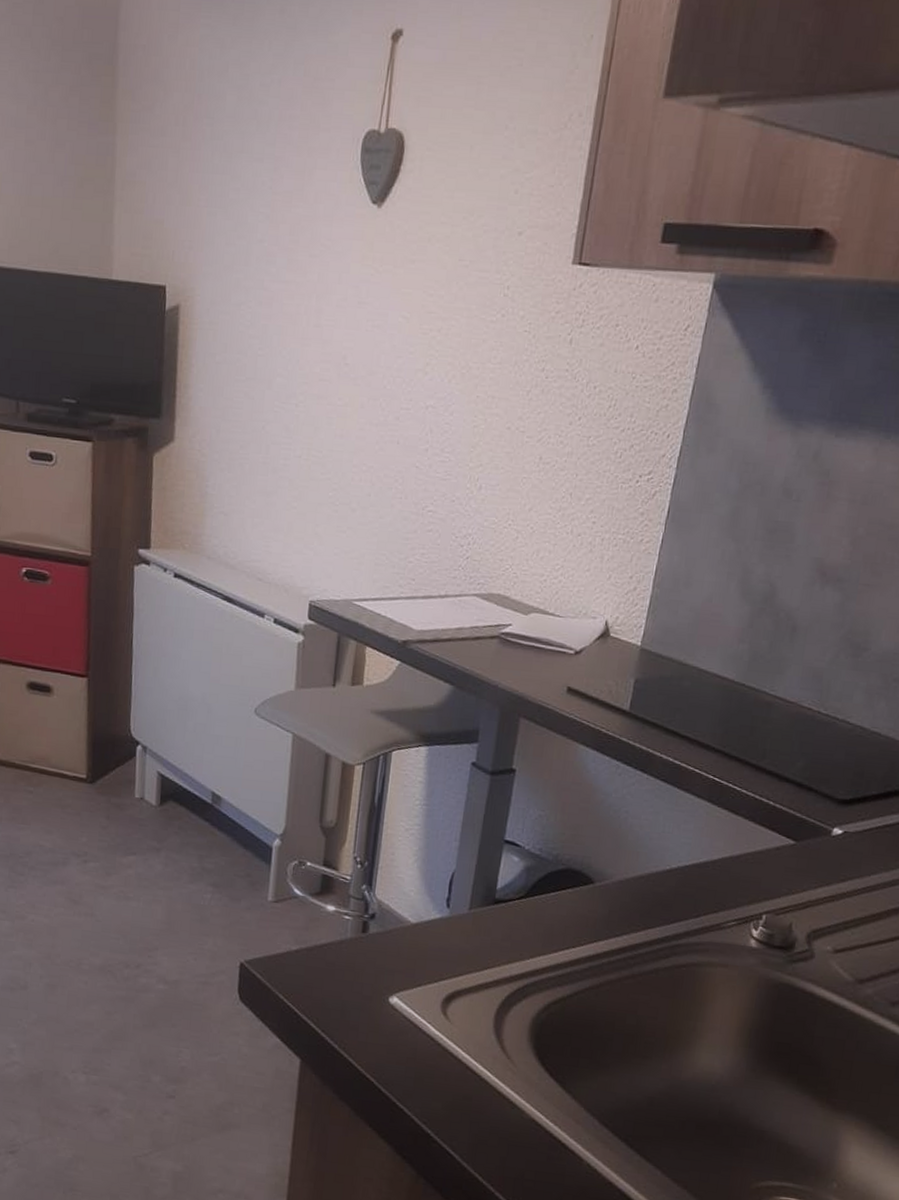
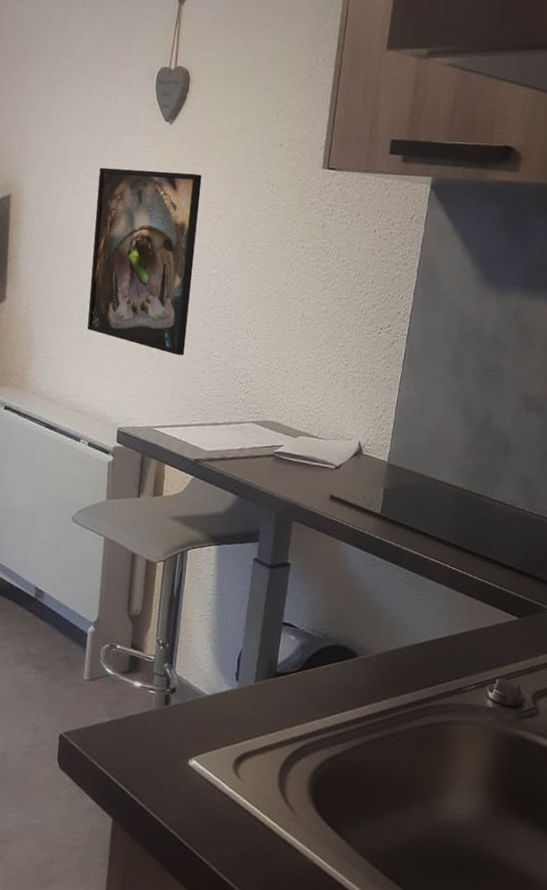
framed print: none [273,267,418,511] -> present [87,167,202,356]

